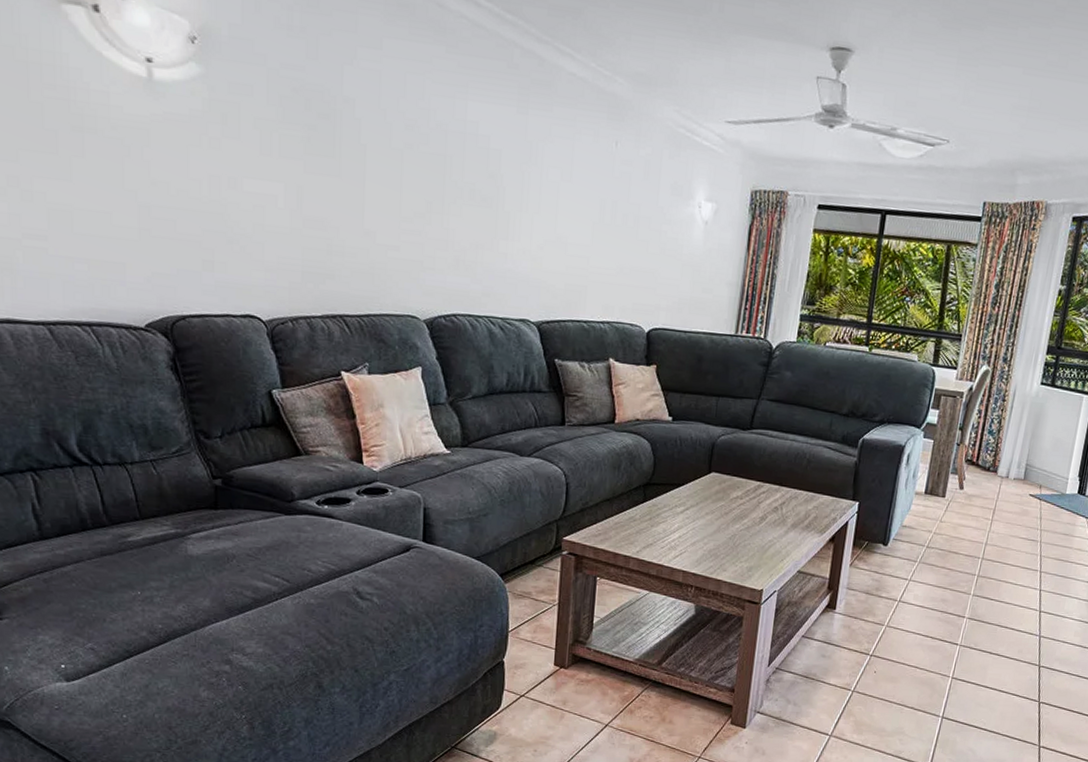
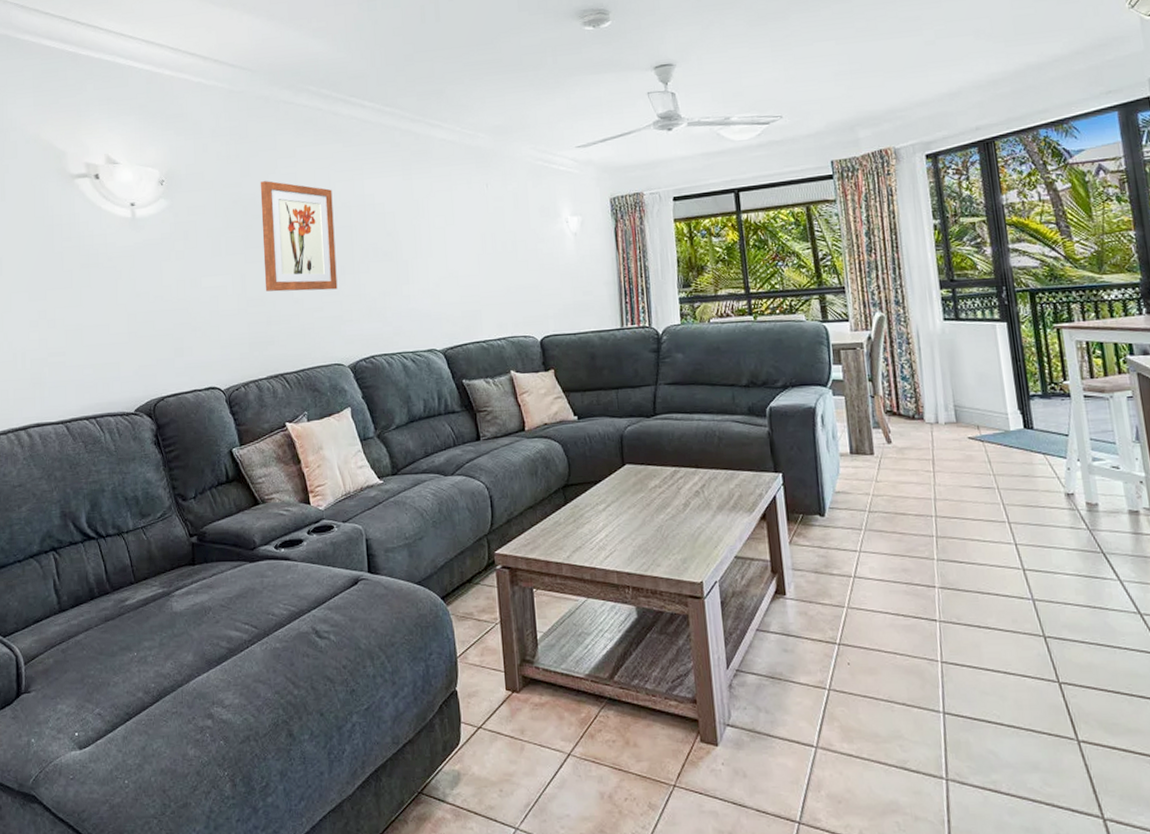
wall art: none [327,71,426,229] -> present [260,181,338,292]

